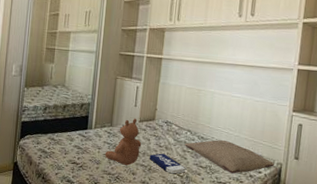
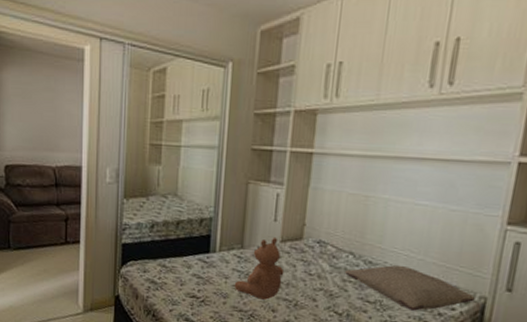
book: present [149,153,186,174] -> none [295,284,346,311]

